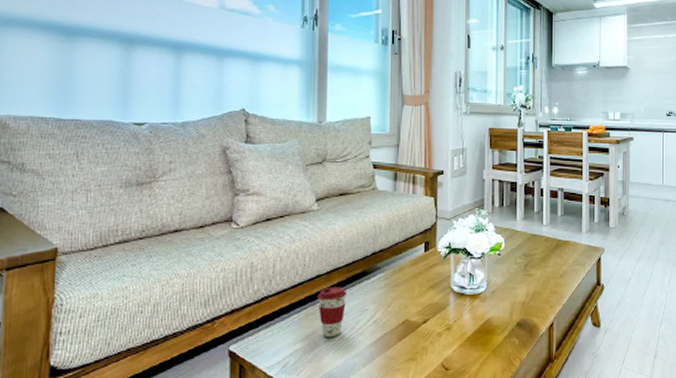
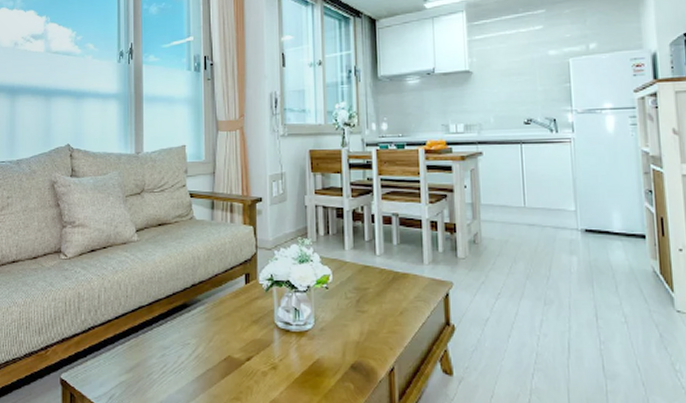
coffee cup: present [318,286,348,337] -> none [140,319,169,370]

